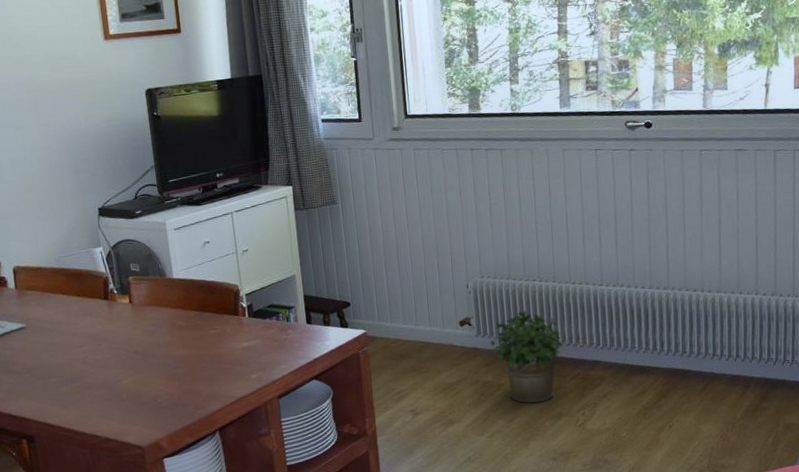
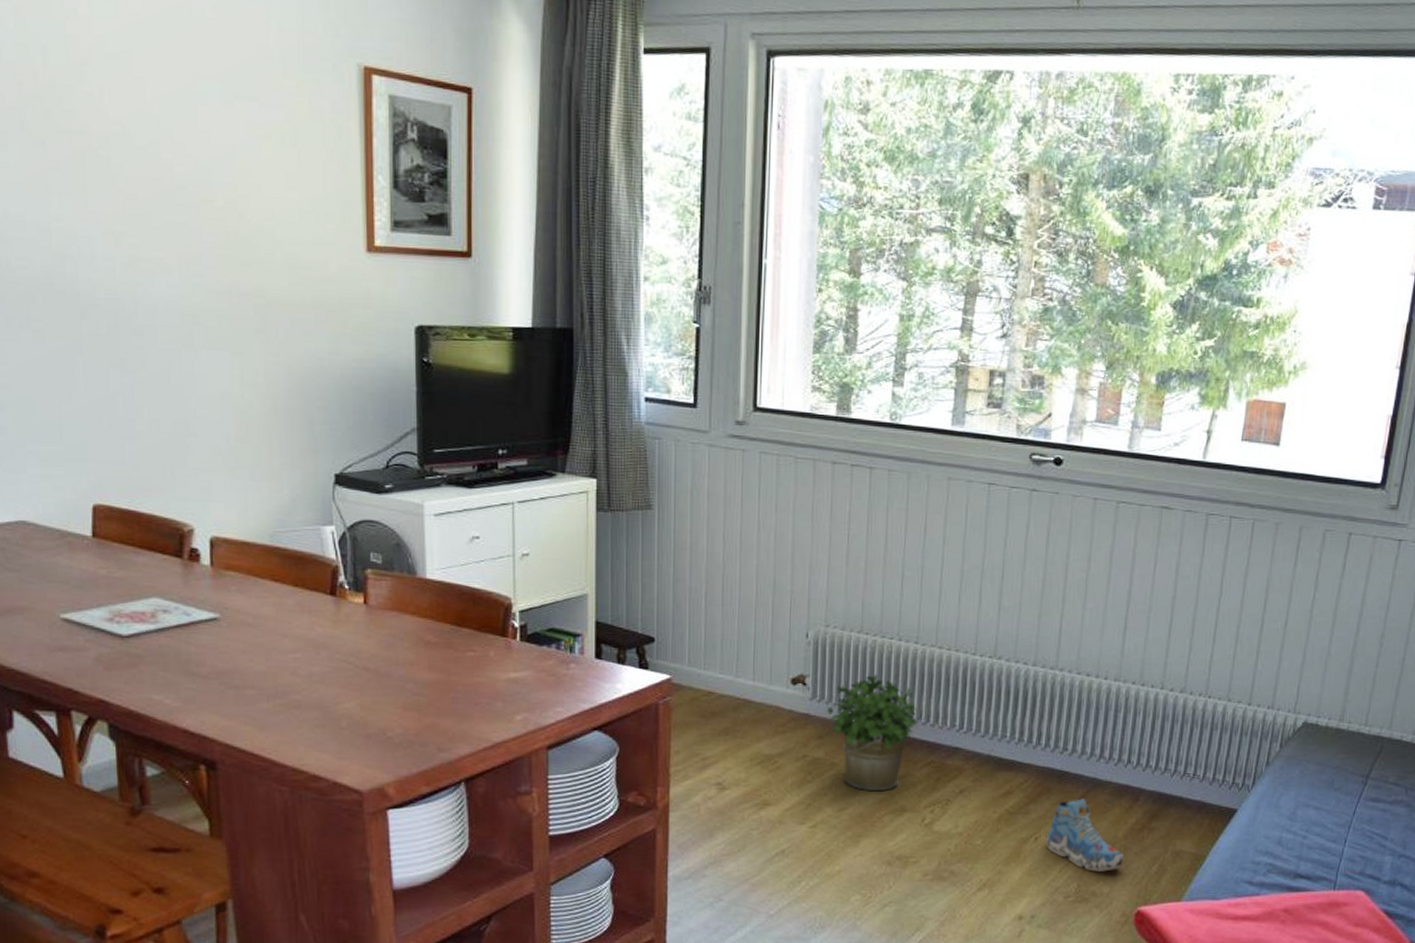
shoe: none [678,390,744,449] -> present [1046,799,1123,873]

